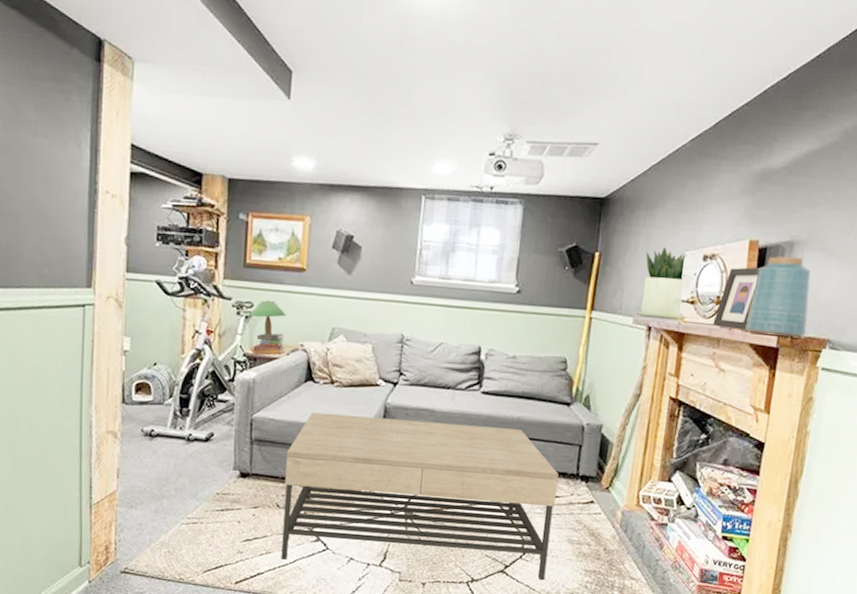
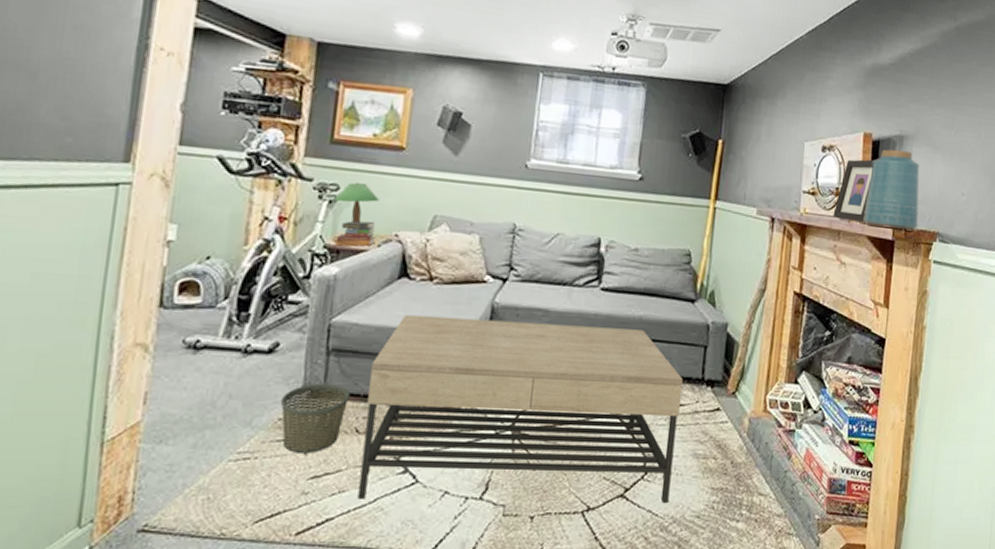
basket: none [217,466,271,522] -> present [280,383,351,453]
planter: present [635,246,688,321] -> none [759,136,810,213]

